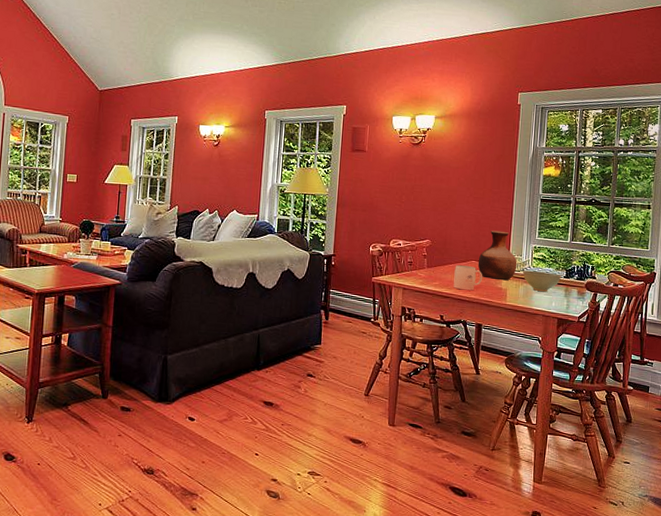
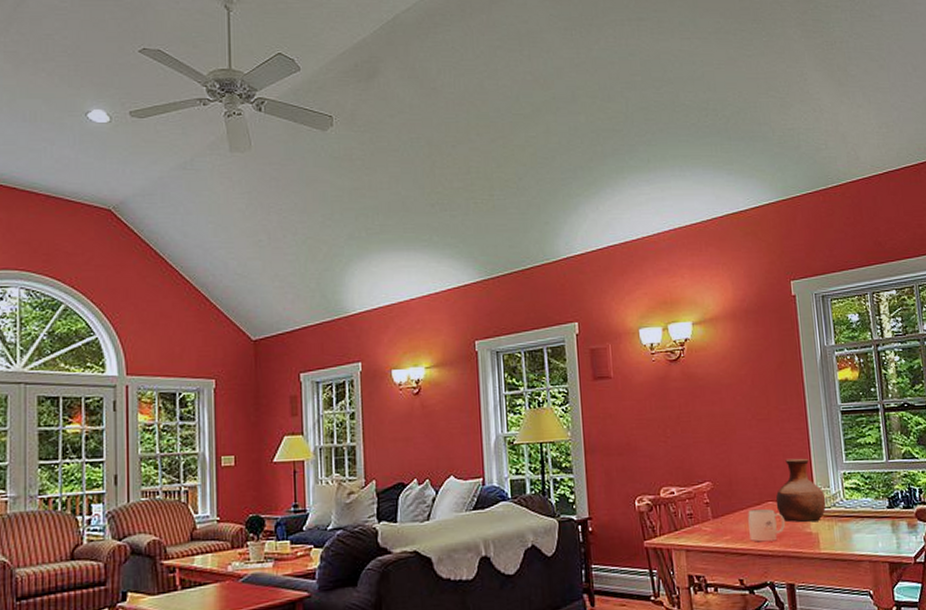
bowl: present [522,270,562,292] -> none [833,504,885,531]

